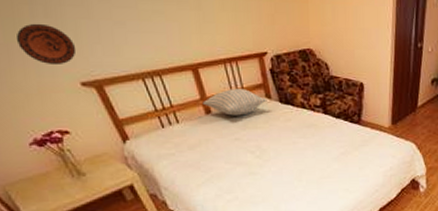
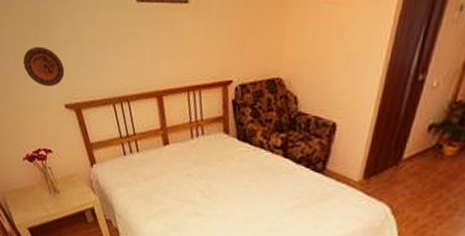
pillow: present [202,89,268,116] -> none [162,120,225,151]

